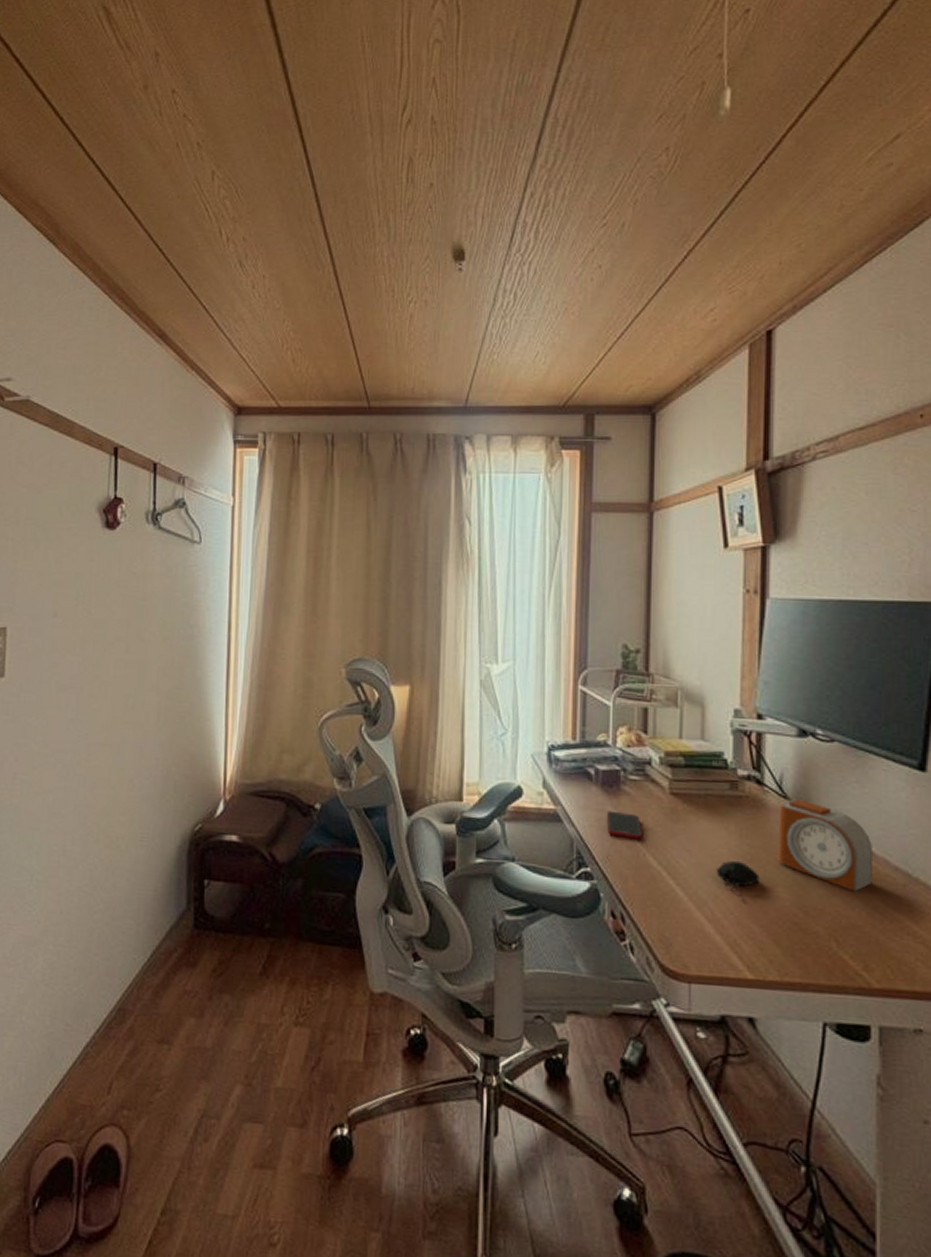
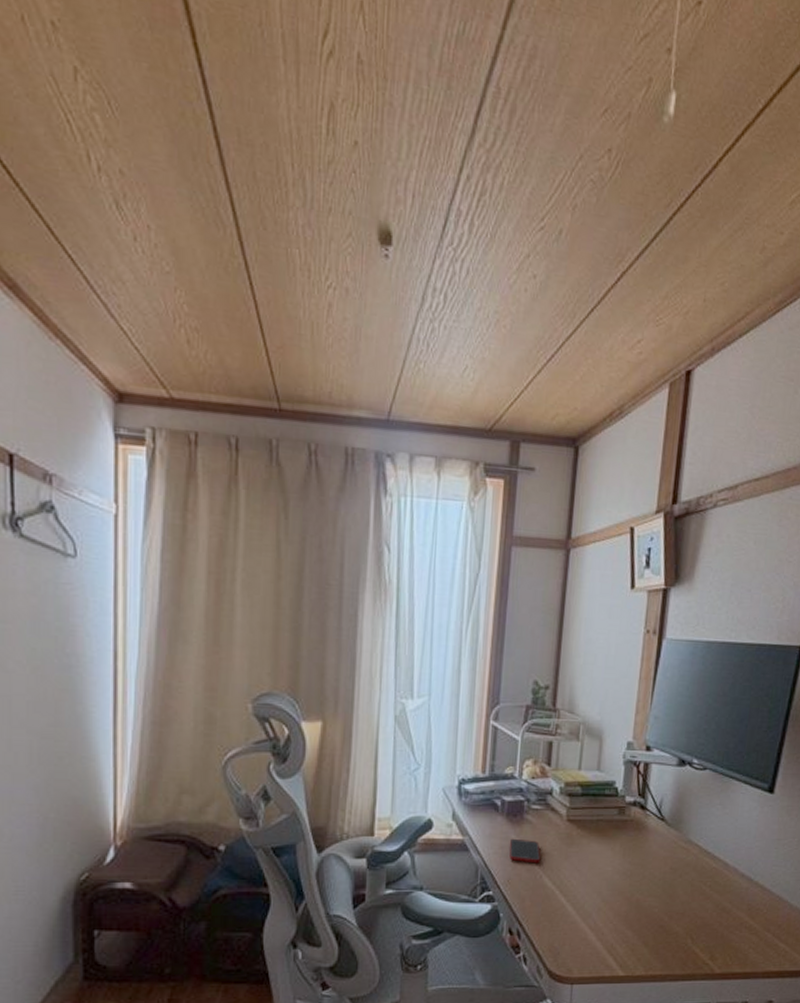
computer mouse: present [716,860,760,902] -> none [601,876,636,912]
alarm clock: present [778,799,874,892] -> none [652,821,727,897]

